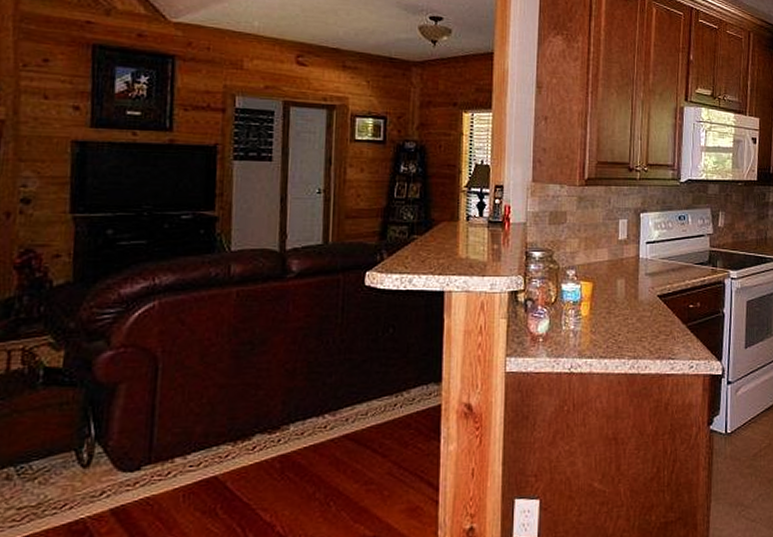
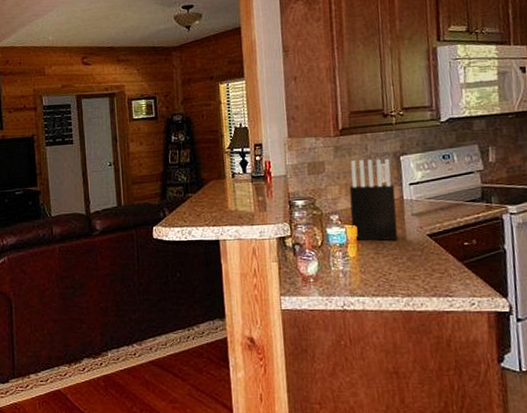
knife block: none [587,213,632,300] -> present [349,158,398,241]

